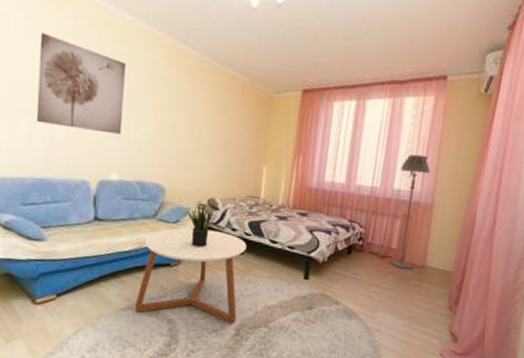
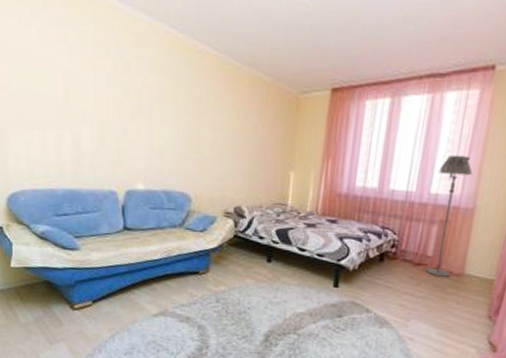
wall art: present [36,33,127,135] -> none [60,41,148,143]
coffee table: present [134,228,247,324] -> none [166,236,274,331]
potted plant: present [187,205,213,248] -> none [214,213,239,256]

